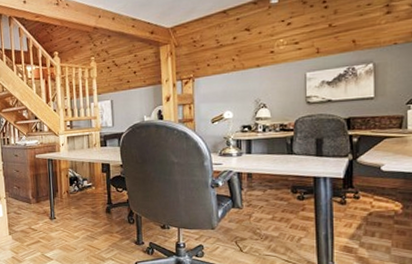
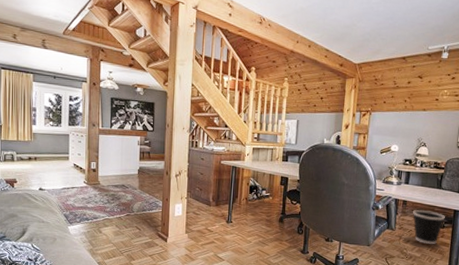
wastebasket: none [262,181,303,221] -> present [413,210,445,245]

